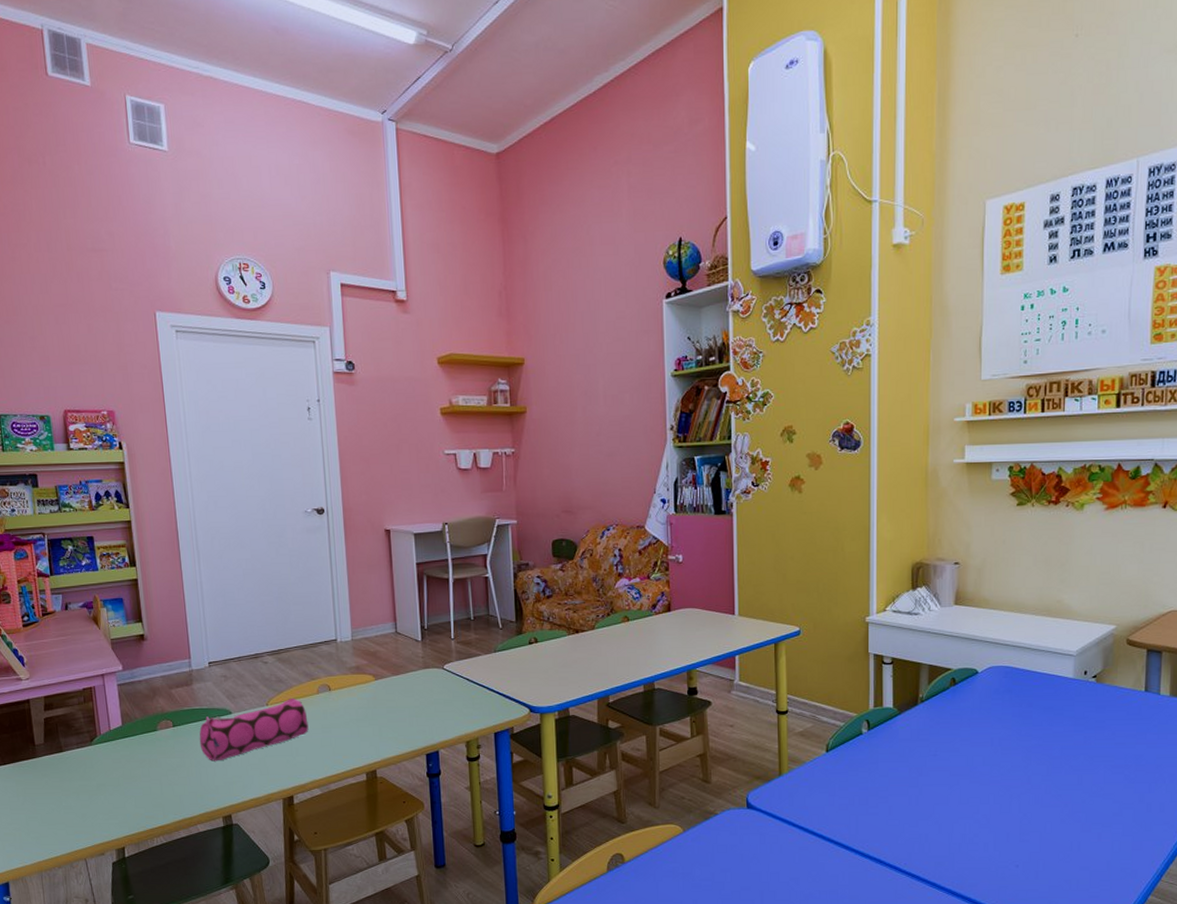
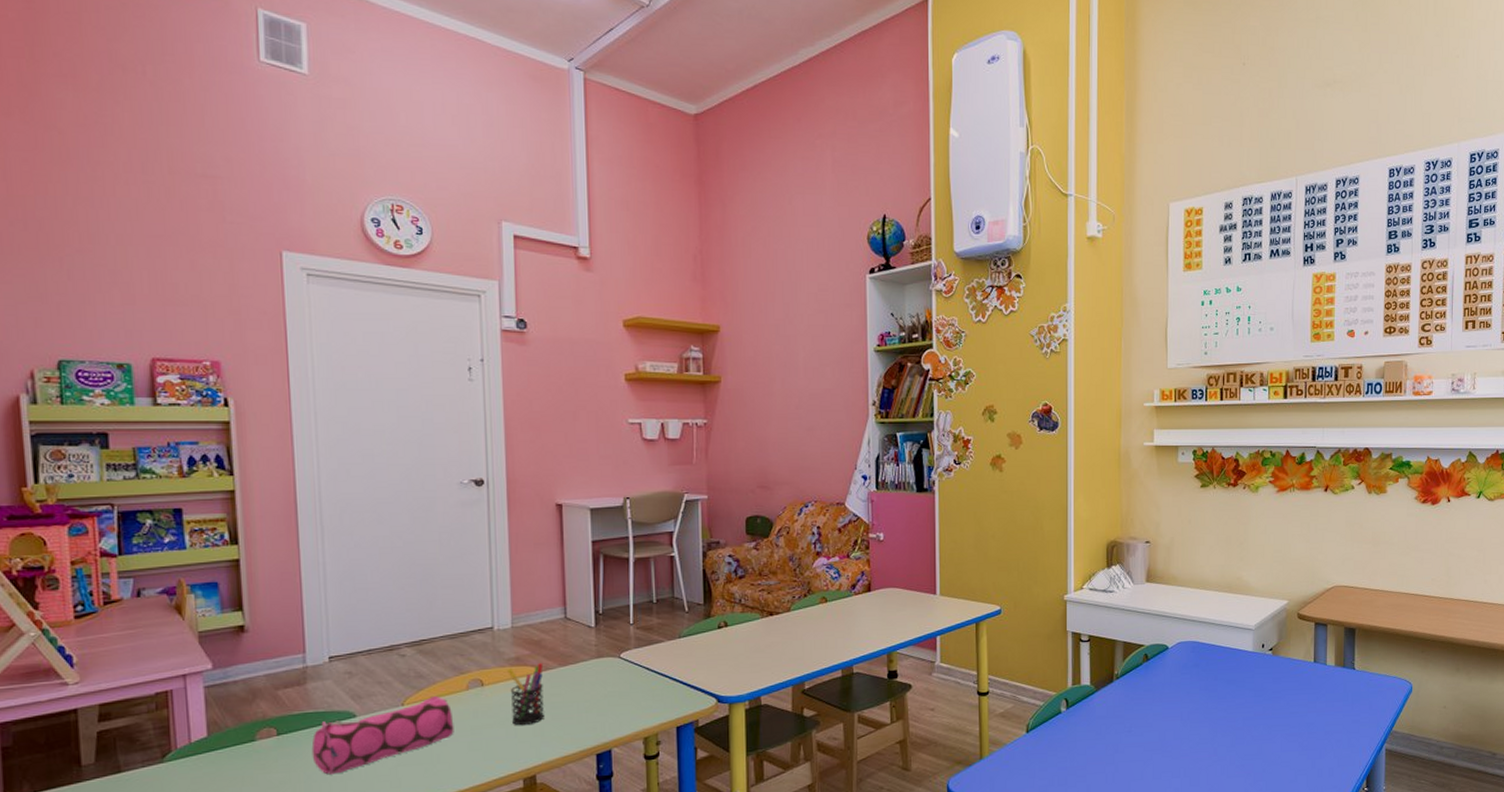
pen holder: none [350,671,381,727] -> present [507,662,544,726]

